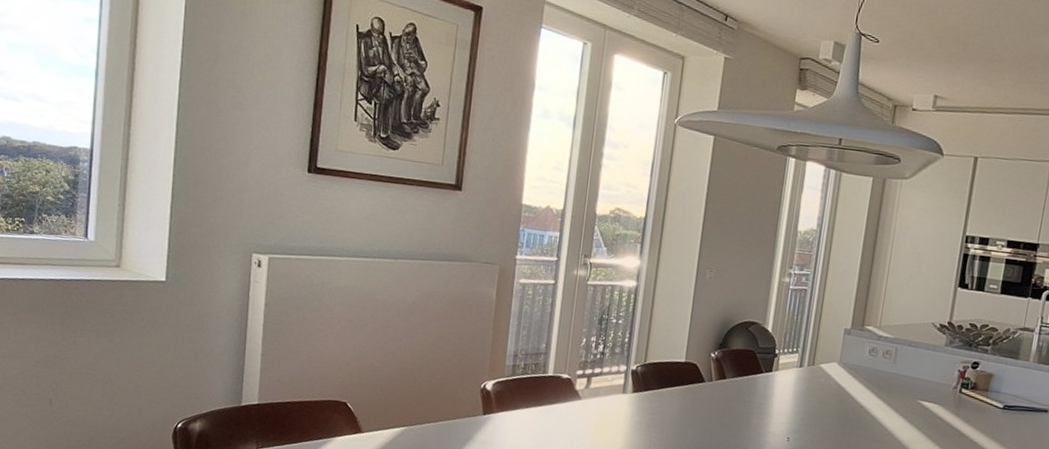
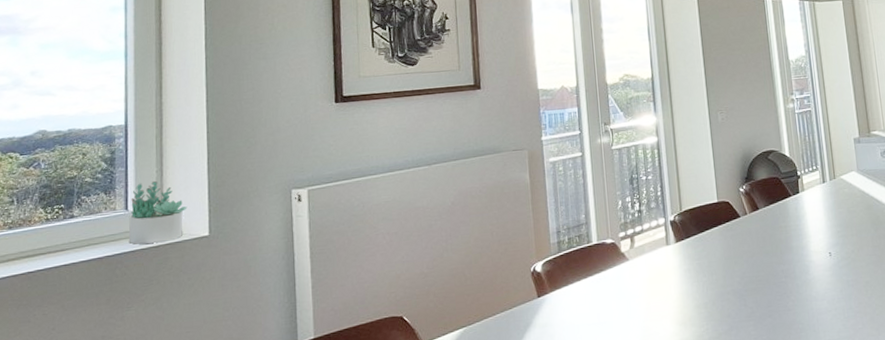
succulent plant: none [86,213,147,278] -> present [128,180,188,245]

